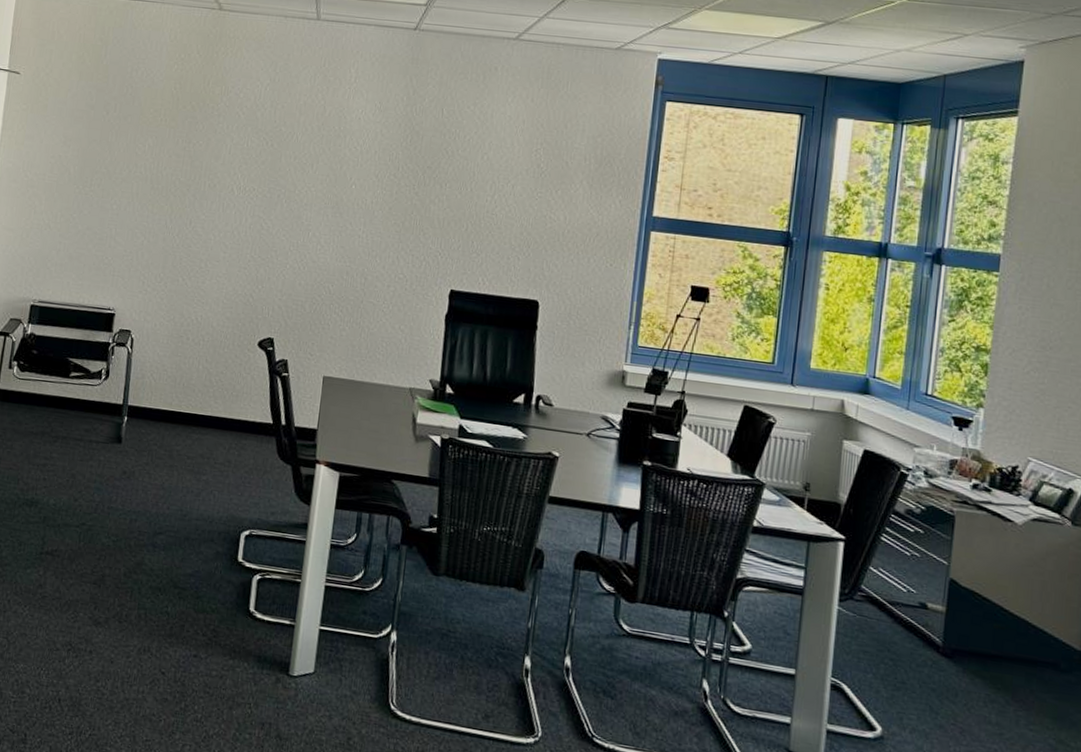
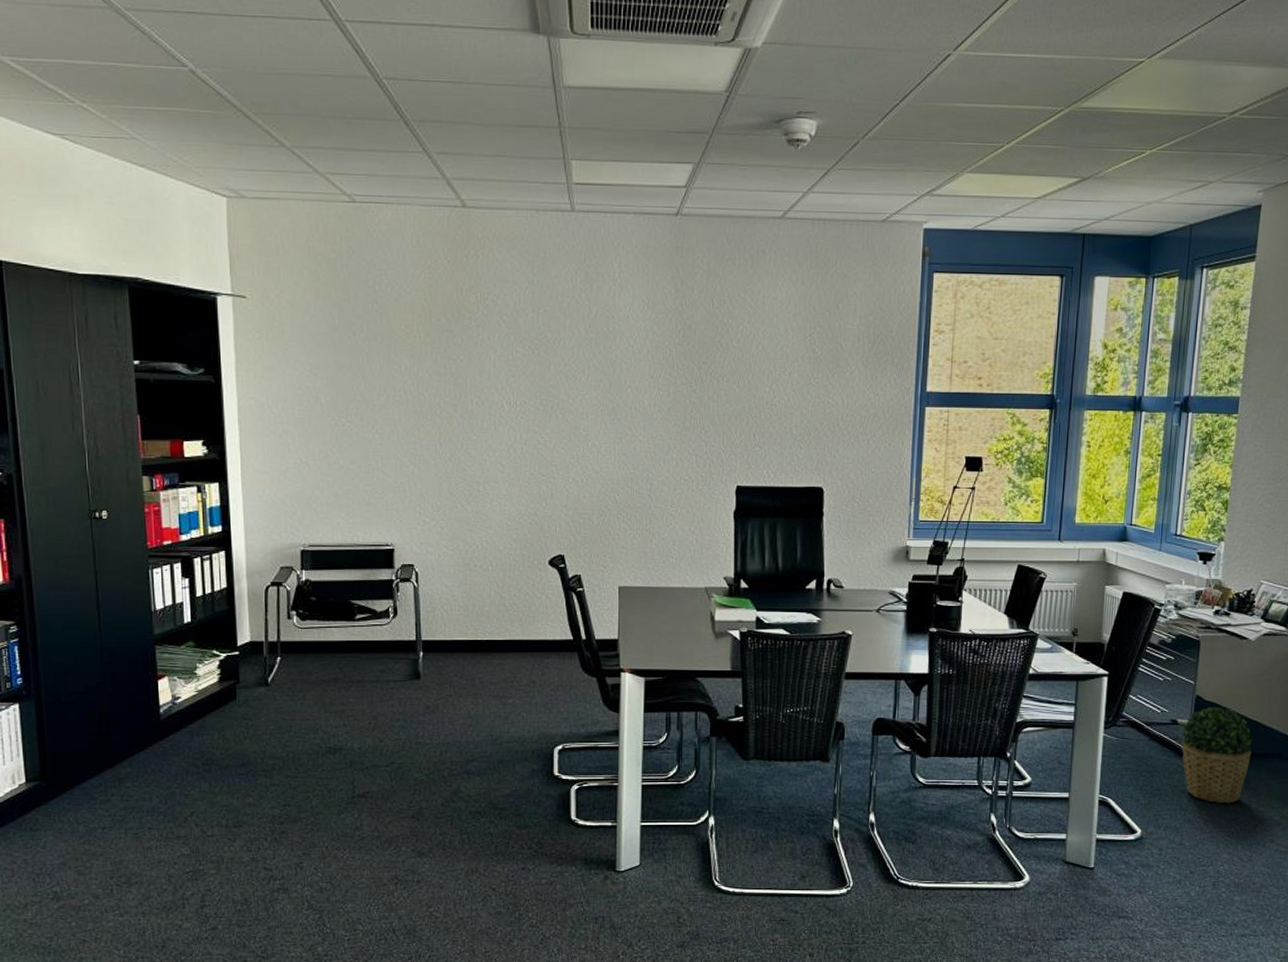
potted plant: none [932,594,1020,714] -> present [1181,706,1253,804]

